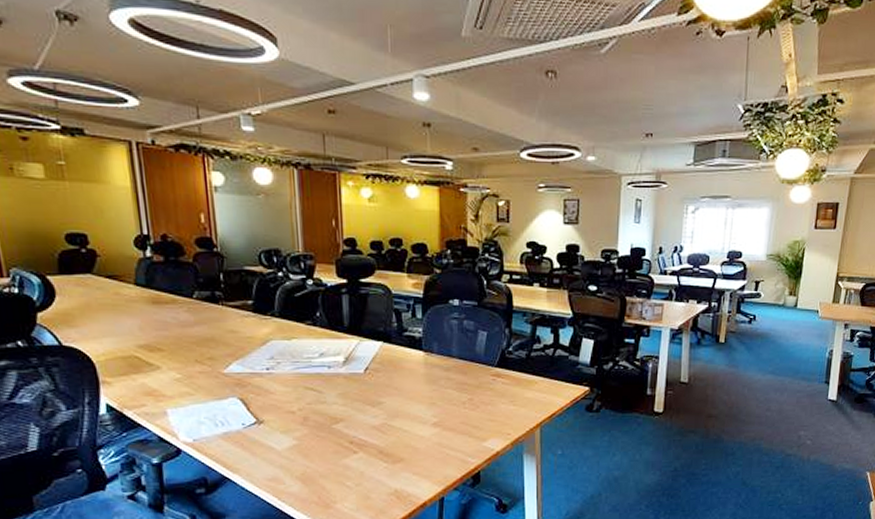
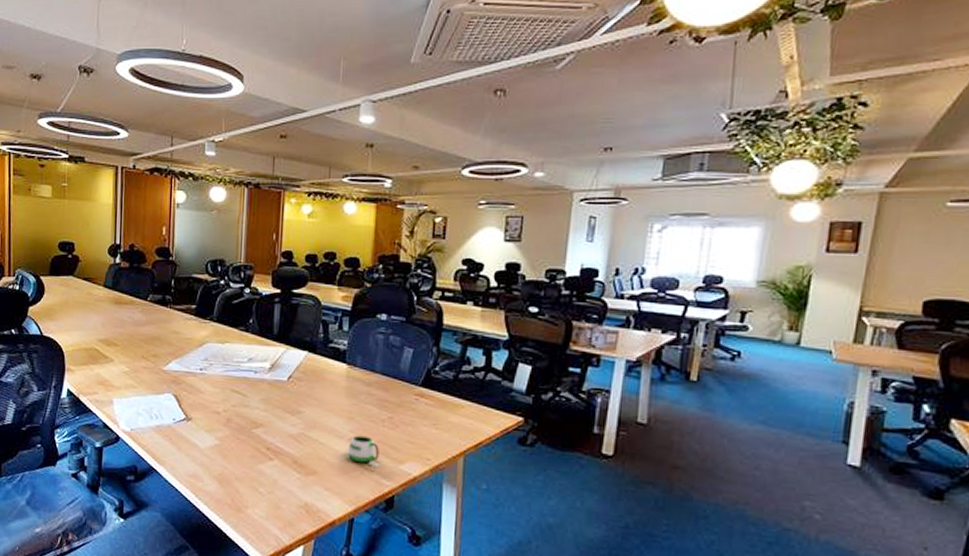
mug: none [432,419,464,447] -> present [348,435,380,468]

